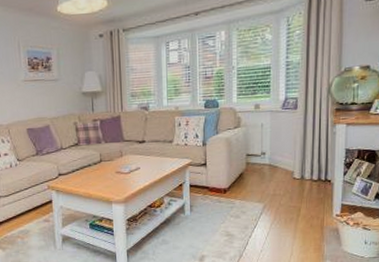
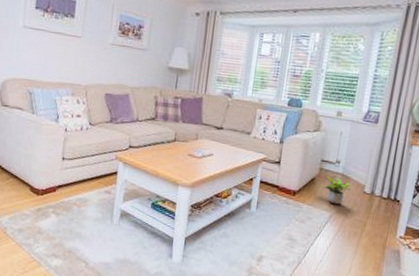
potted plant: none [252,168,280,195] -> present [323,176,351,205]

